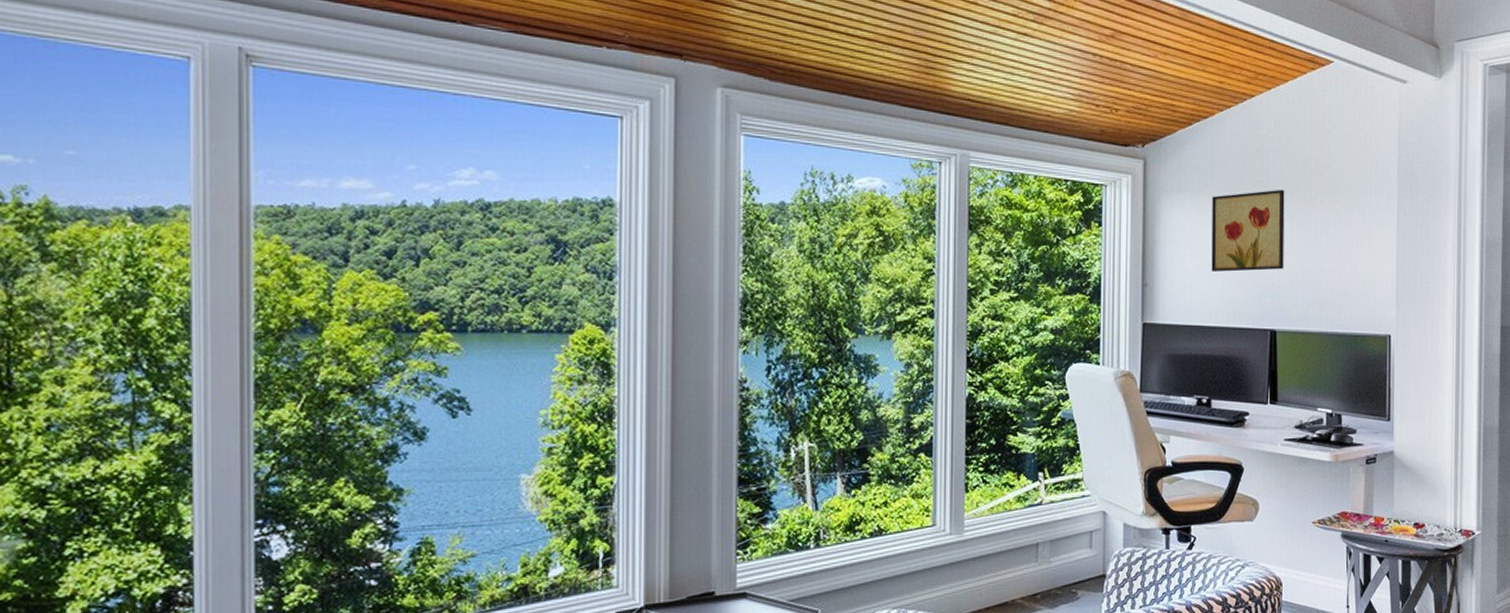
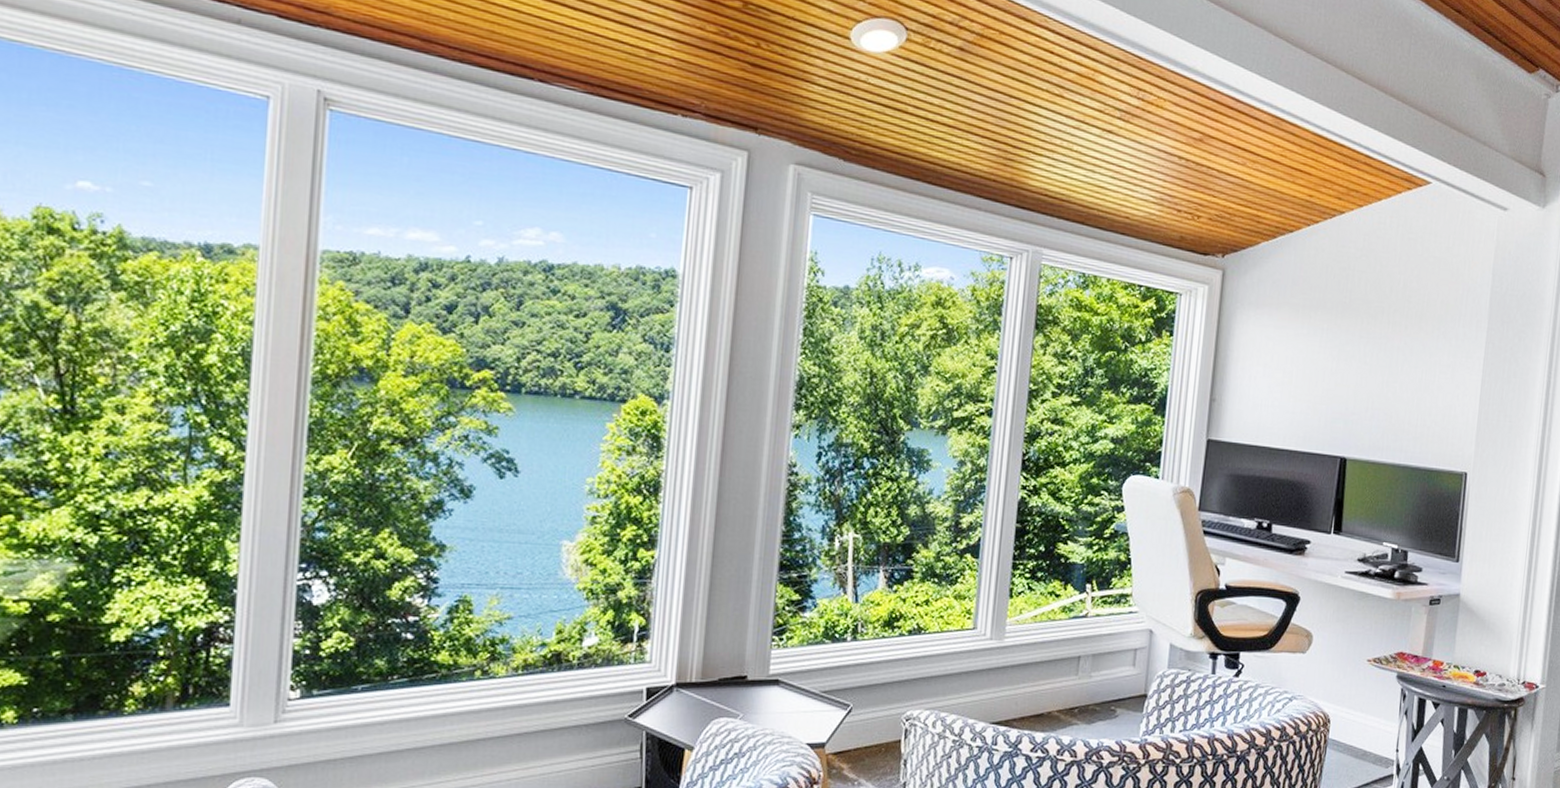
wall art: present [1211,189,1285,272] -> none [1283,311,1368,396]

